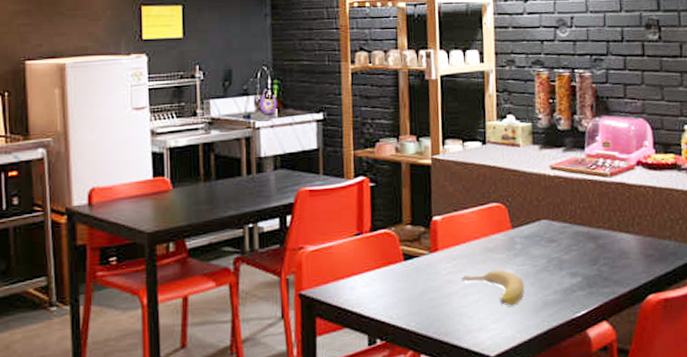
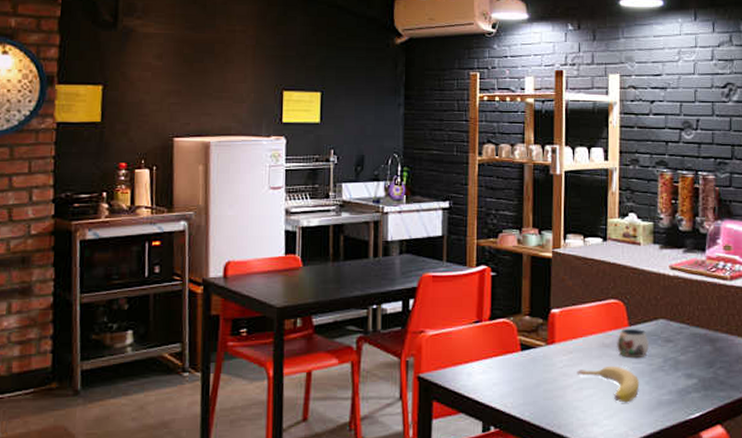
mug: none [499,230,533,261] -> present [616,328,649,359]

